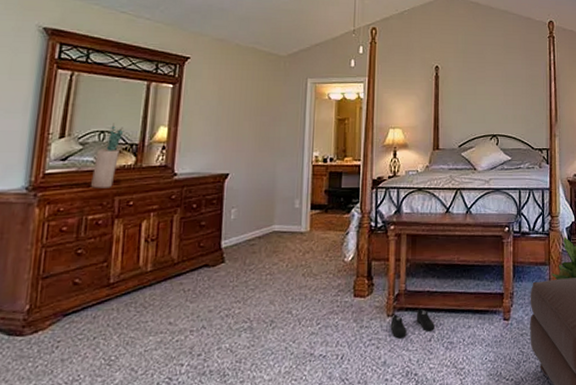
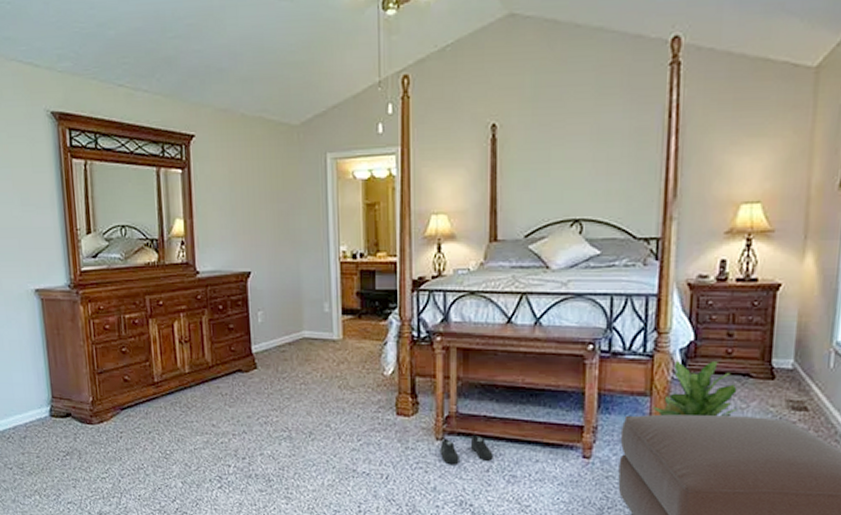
vase: present [90,123,123,190] -> none [121,216,143,288]

